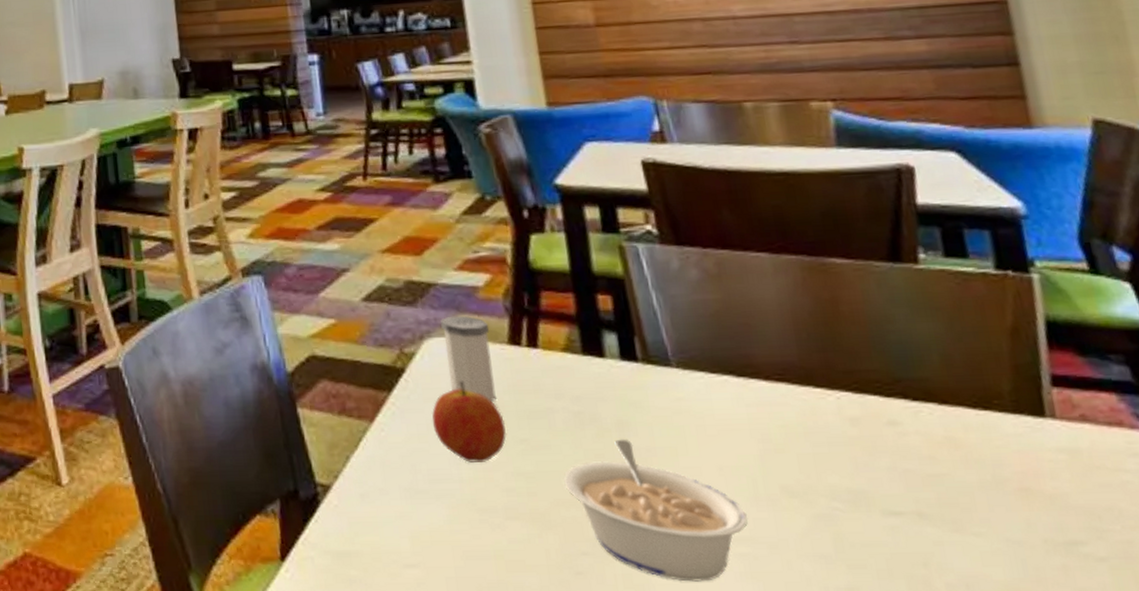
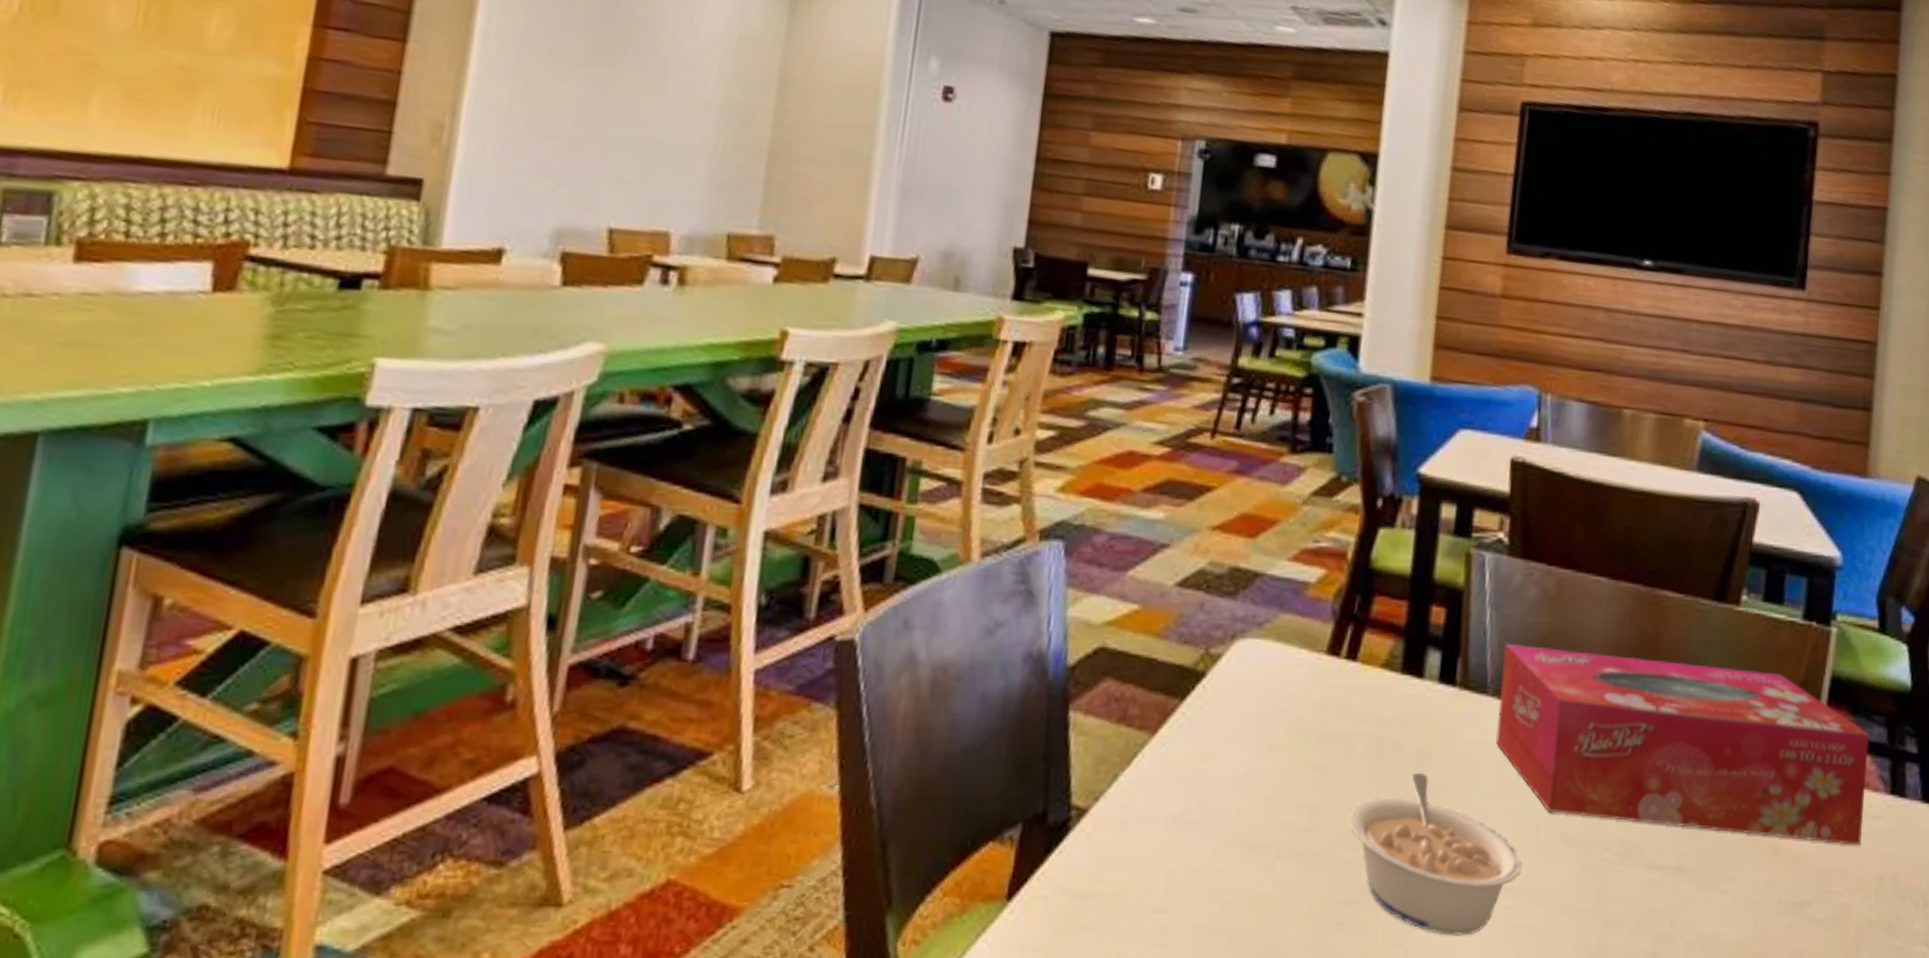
fruit: present [432,380,507,462] -> none [1222,692,1302,790]
salt shaker: present [441,316,496,402] -> none [1251,614,1311,720]
tissue box: none [678,320,1130,485] -> present [1496,643,1869,847]

